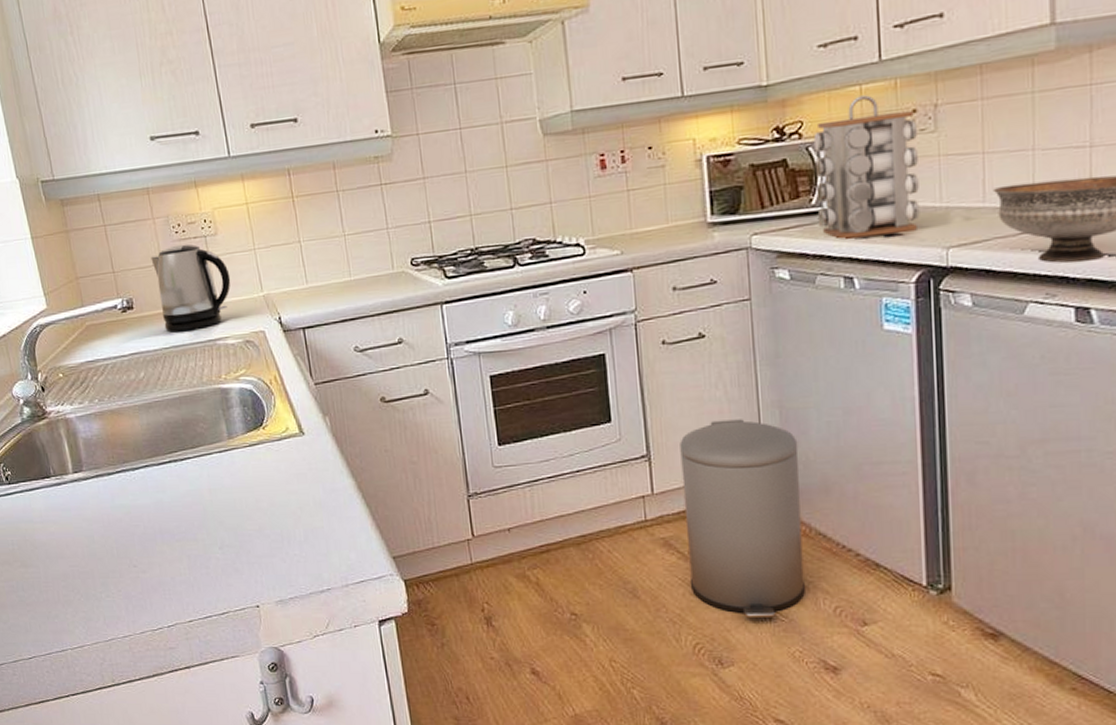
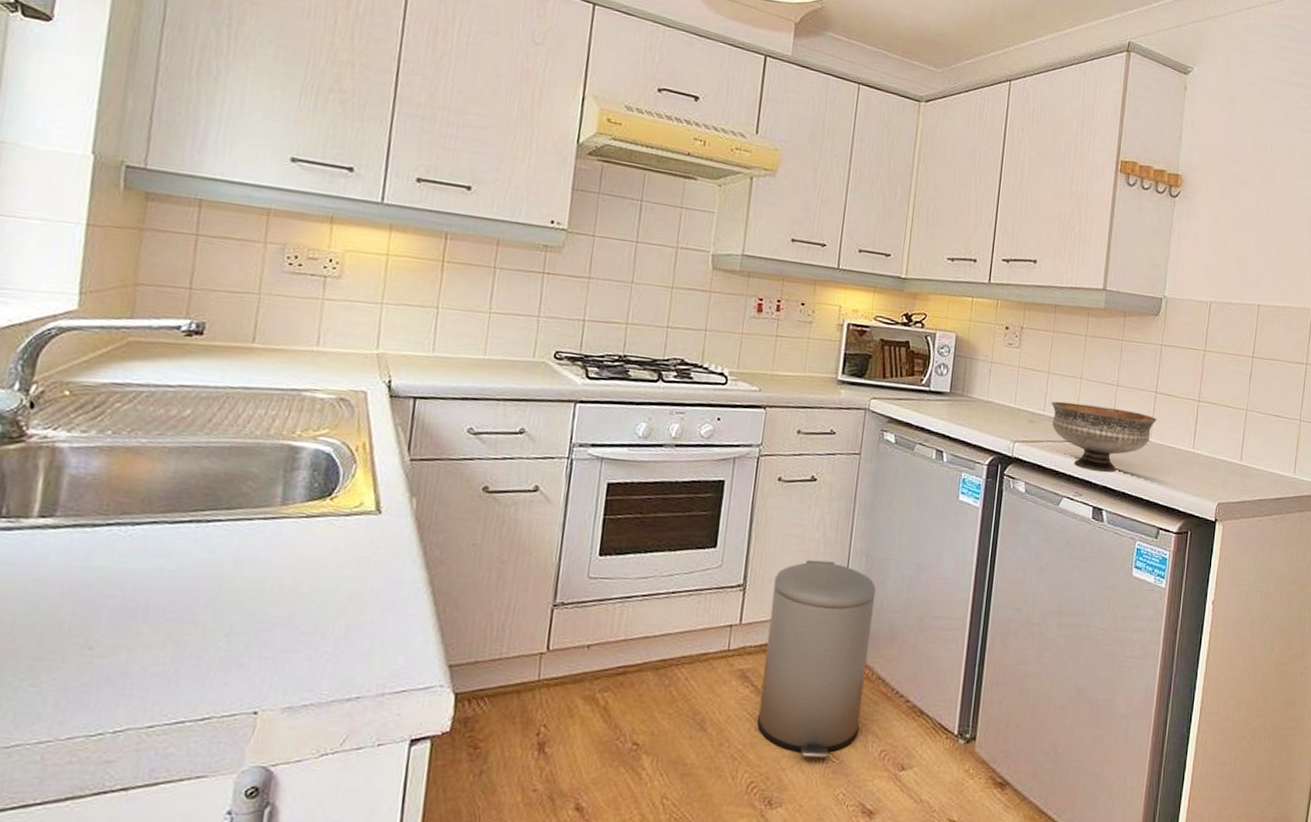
kettle: present [150,244,231,332] -> none [238,277,344,374]
spice rack: present [813,95,920,240] -> none [924,306,1008,423]

